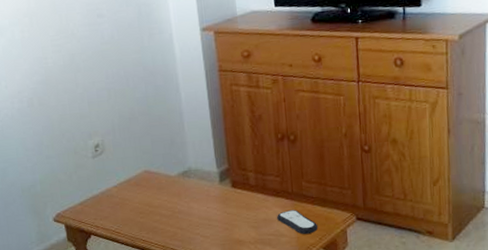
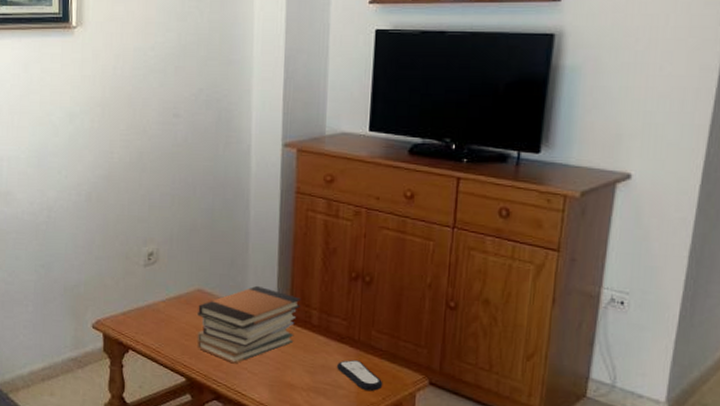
book stack: none [147,158,239,232] -> present [196,285,302,364]

